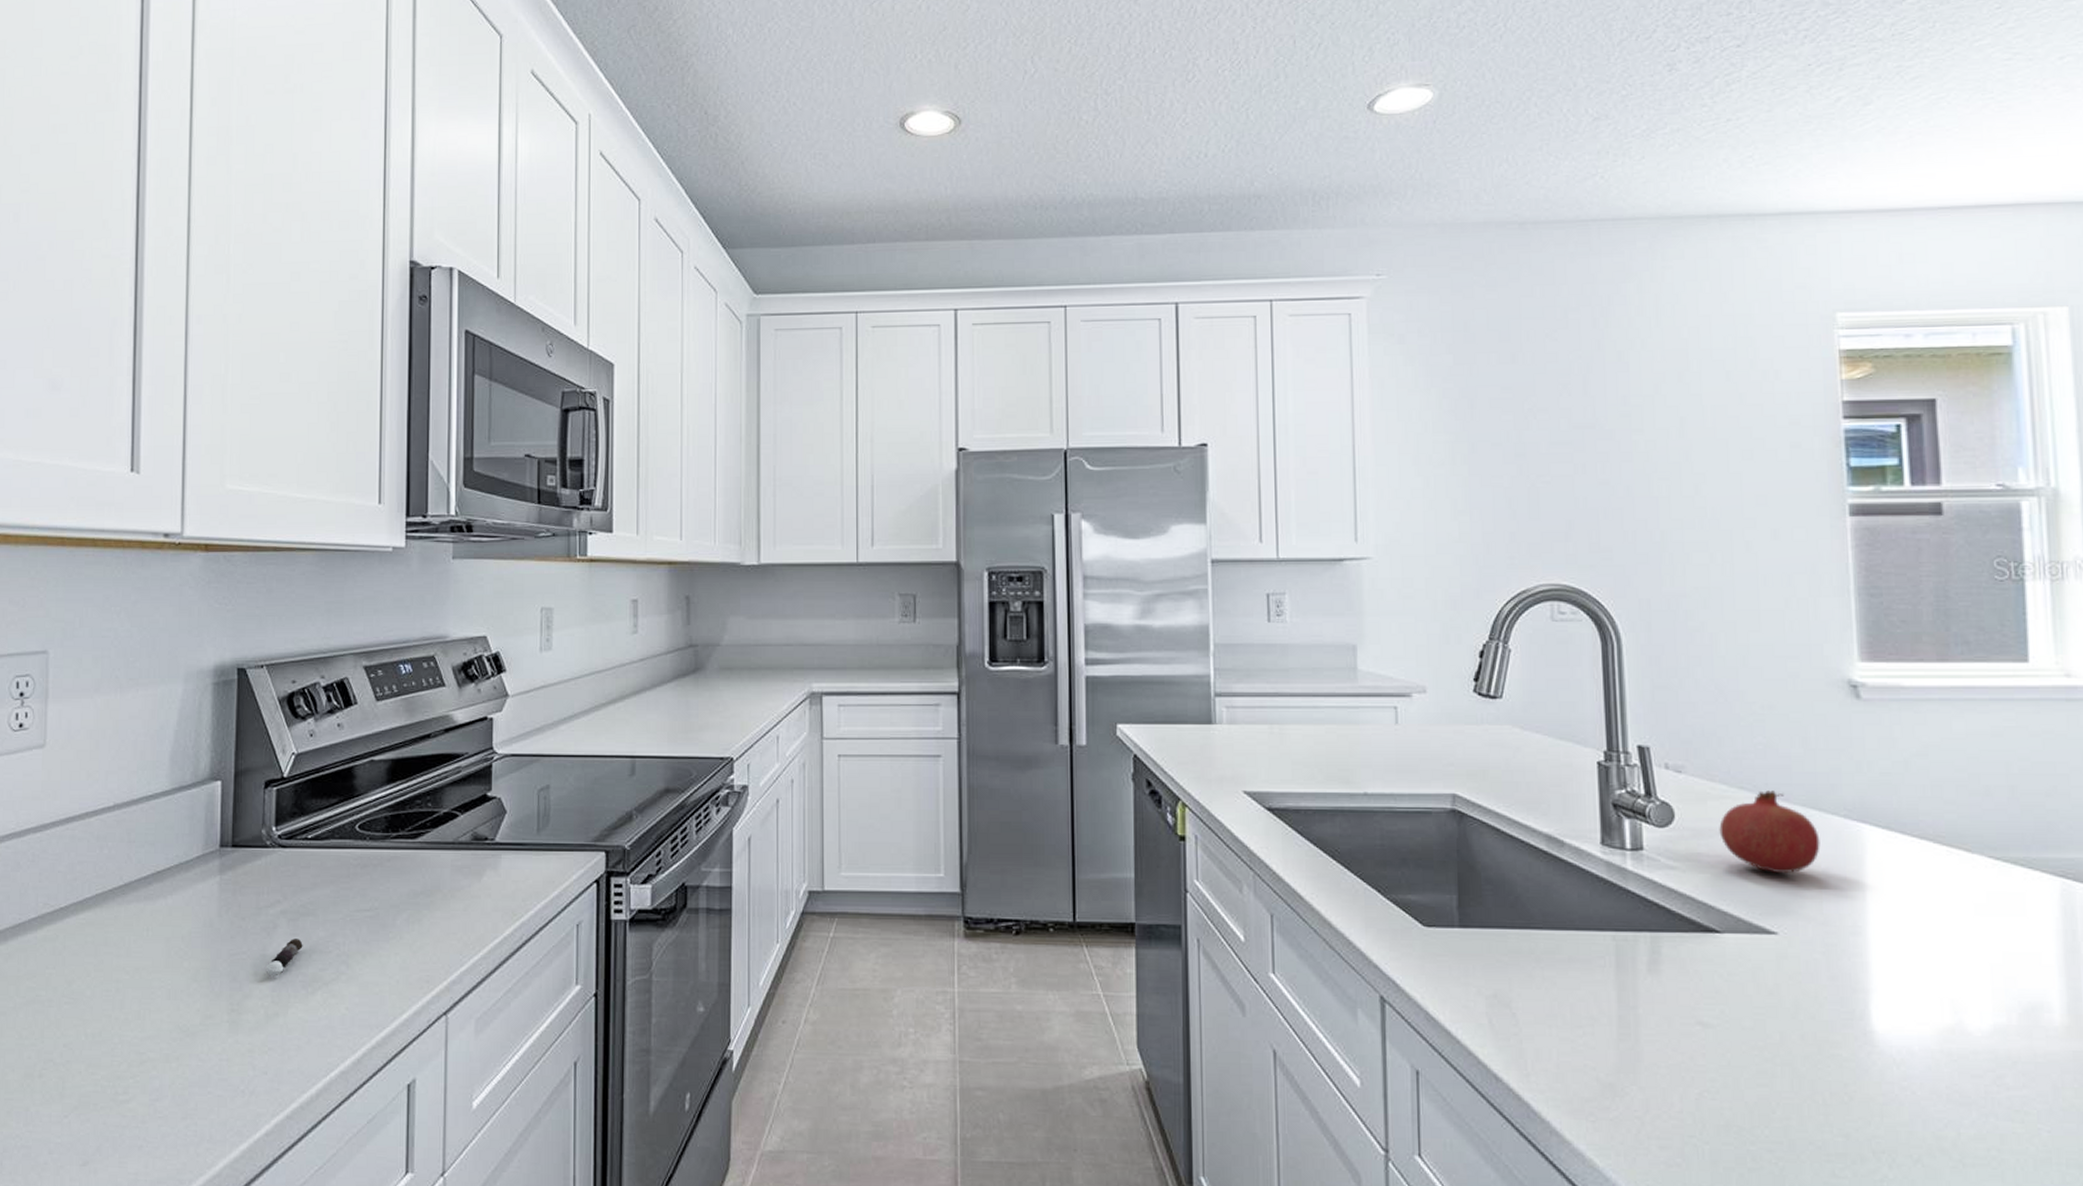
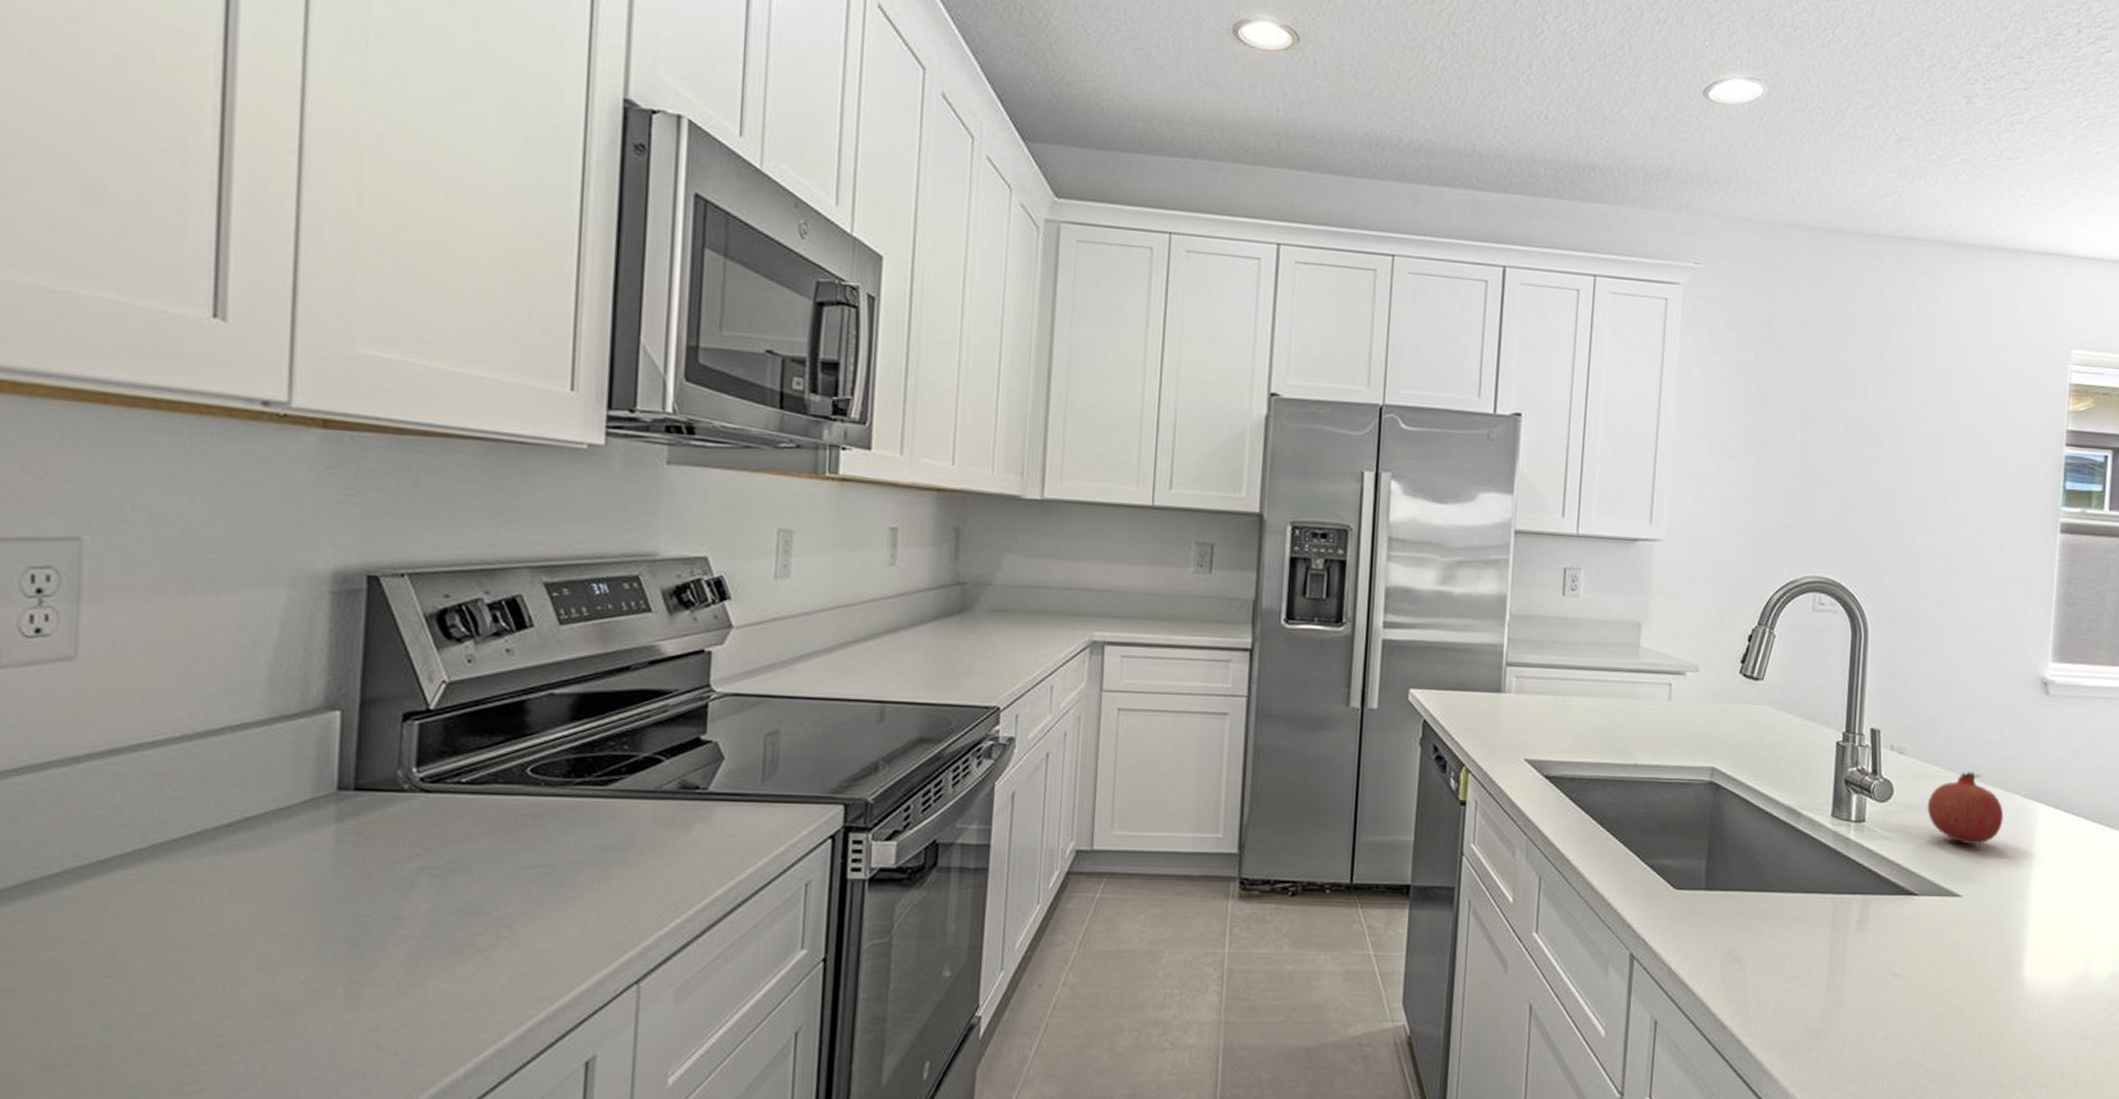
pepper shaker: present [265,939,303,977] -> none [398,899,451,943]

